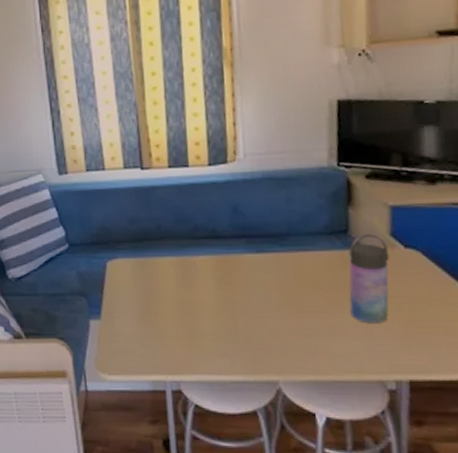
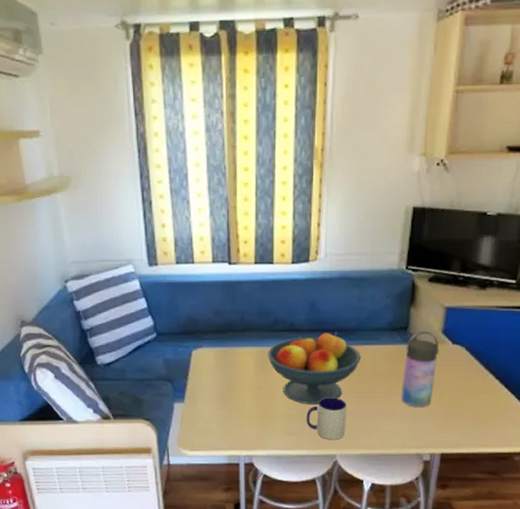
fruit bowl: none [188,237,297,321] -> present [267,332,362,404]
mug: none [239,312,287,364] -> present [306,397,346,440]

